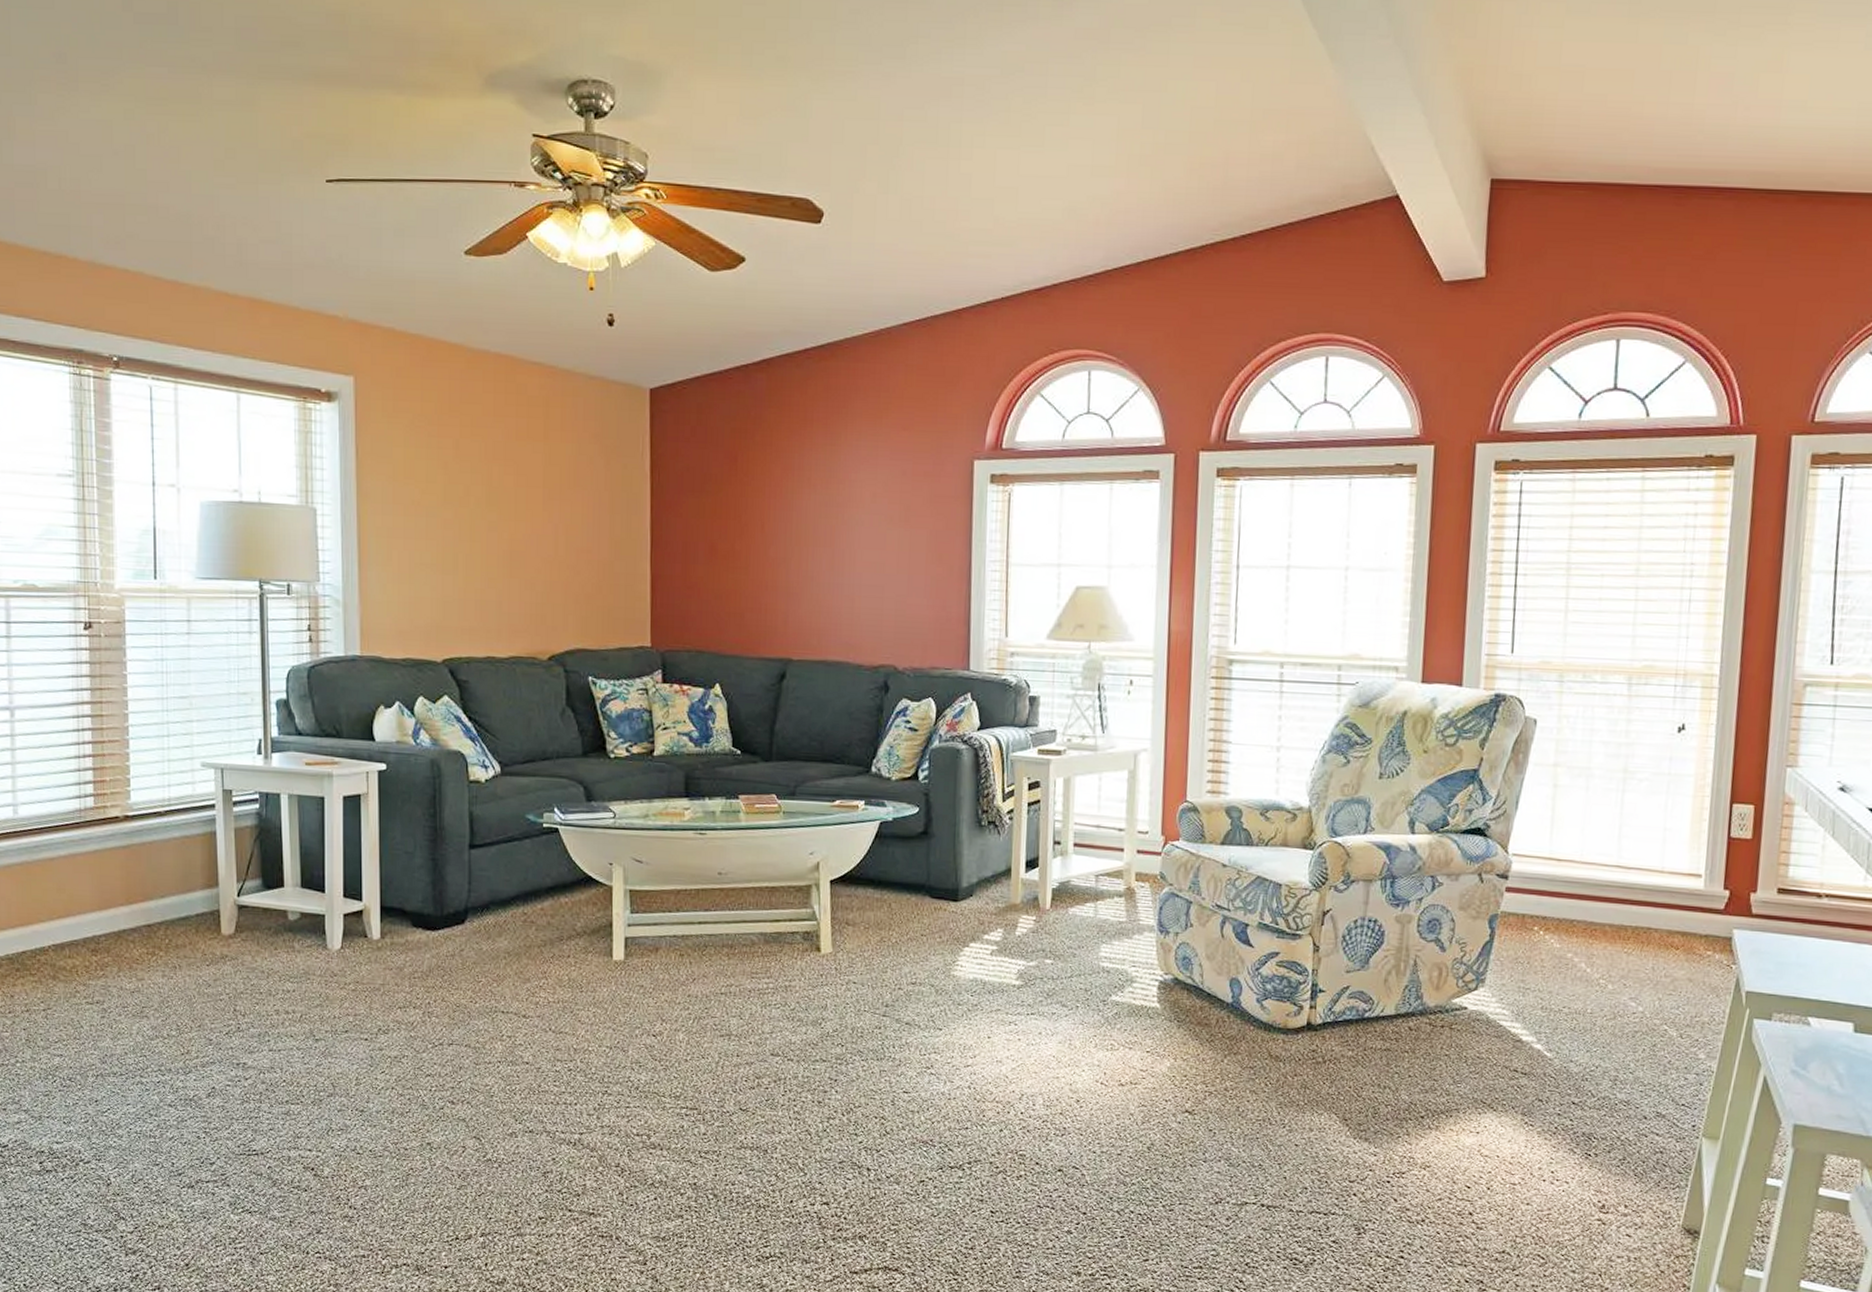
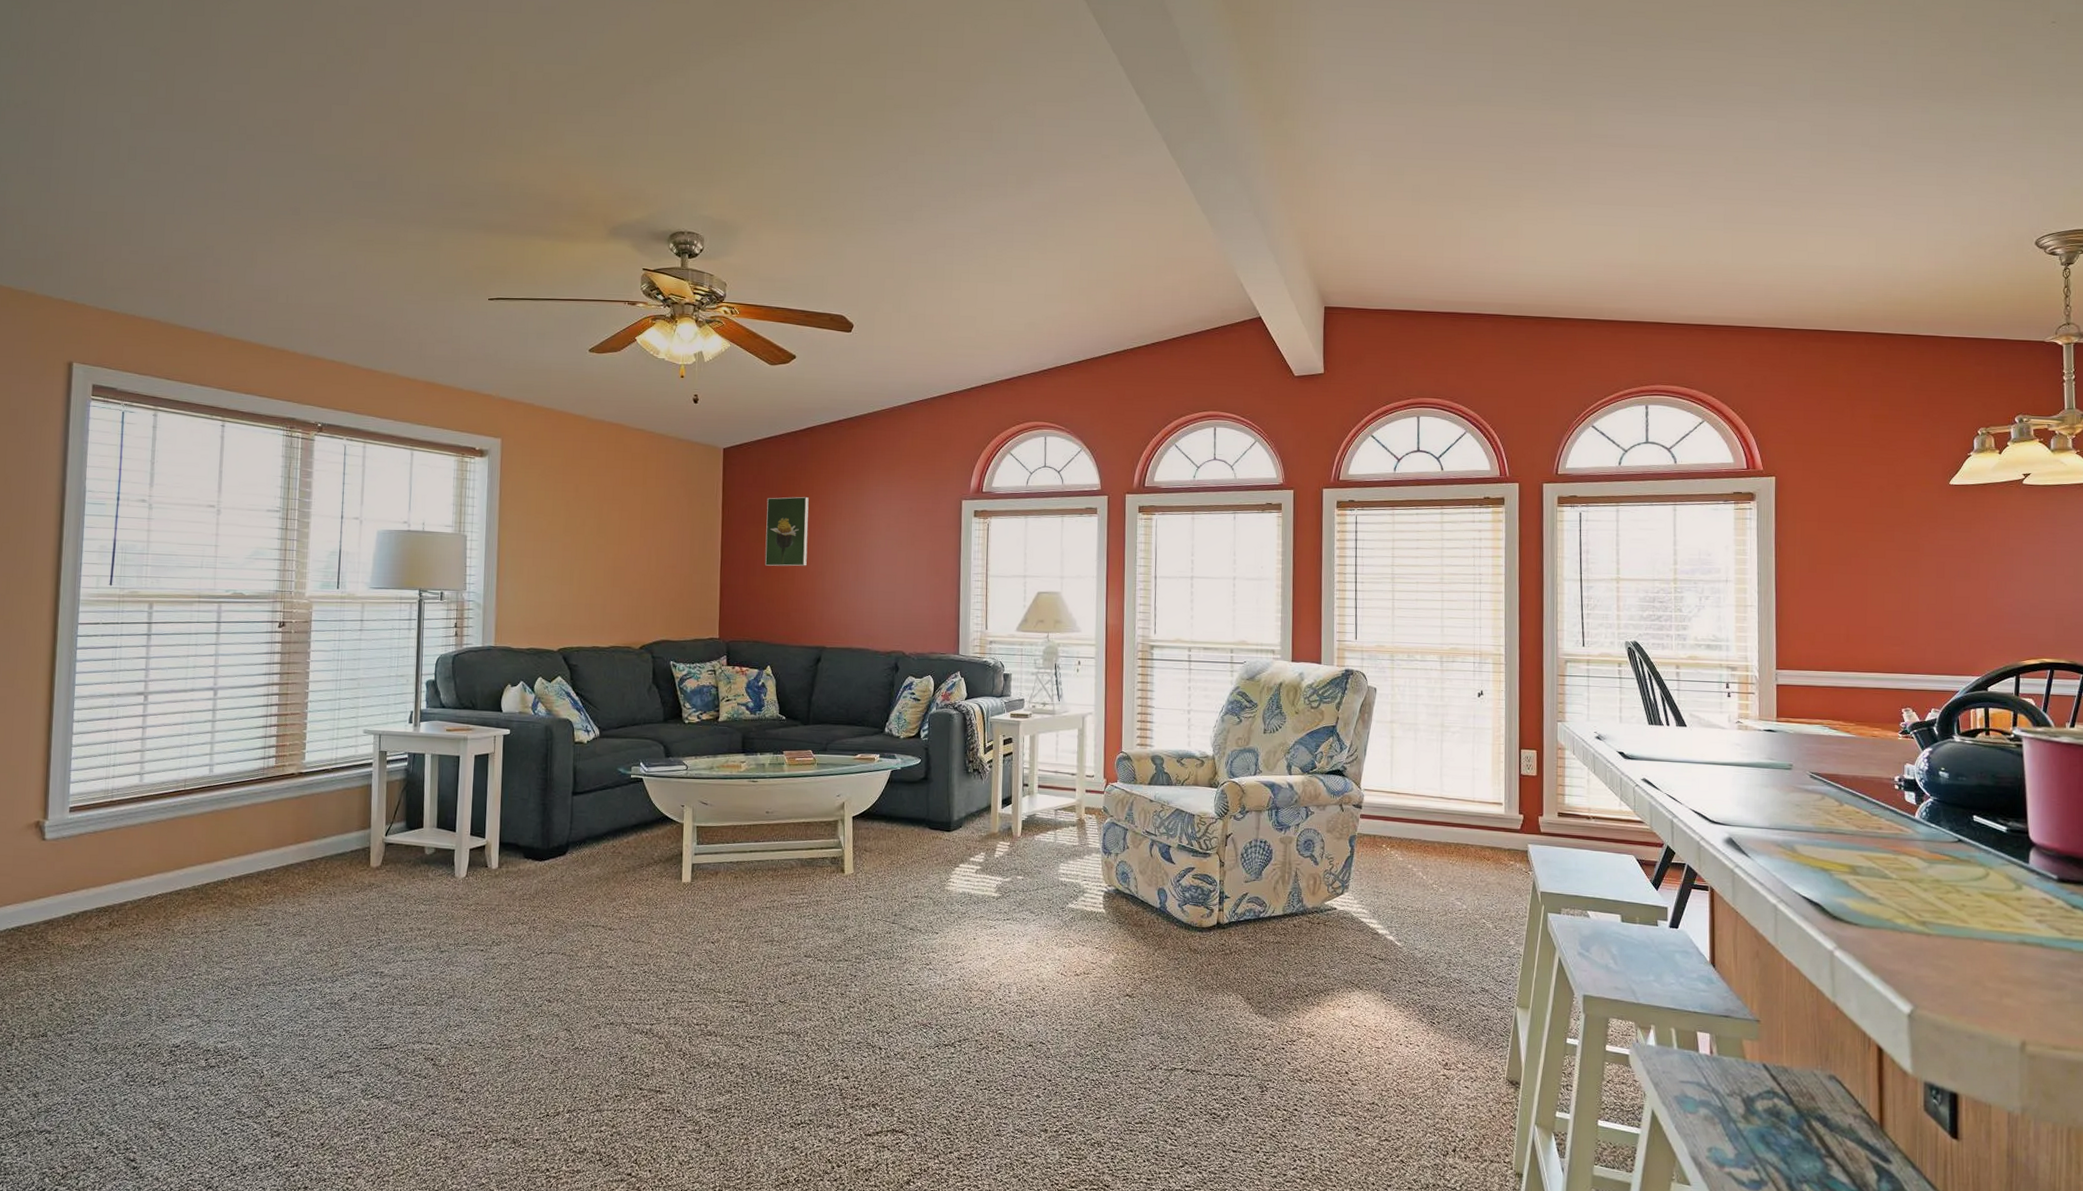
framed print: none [709,455,767,551] -> present [765,496,809,567]

